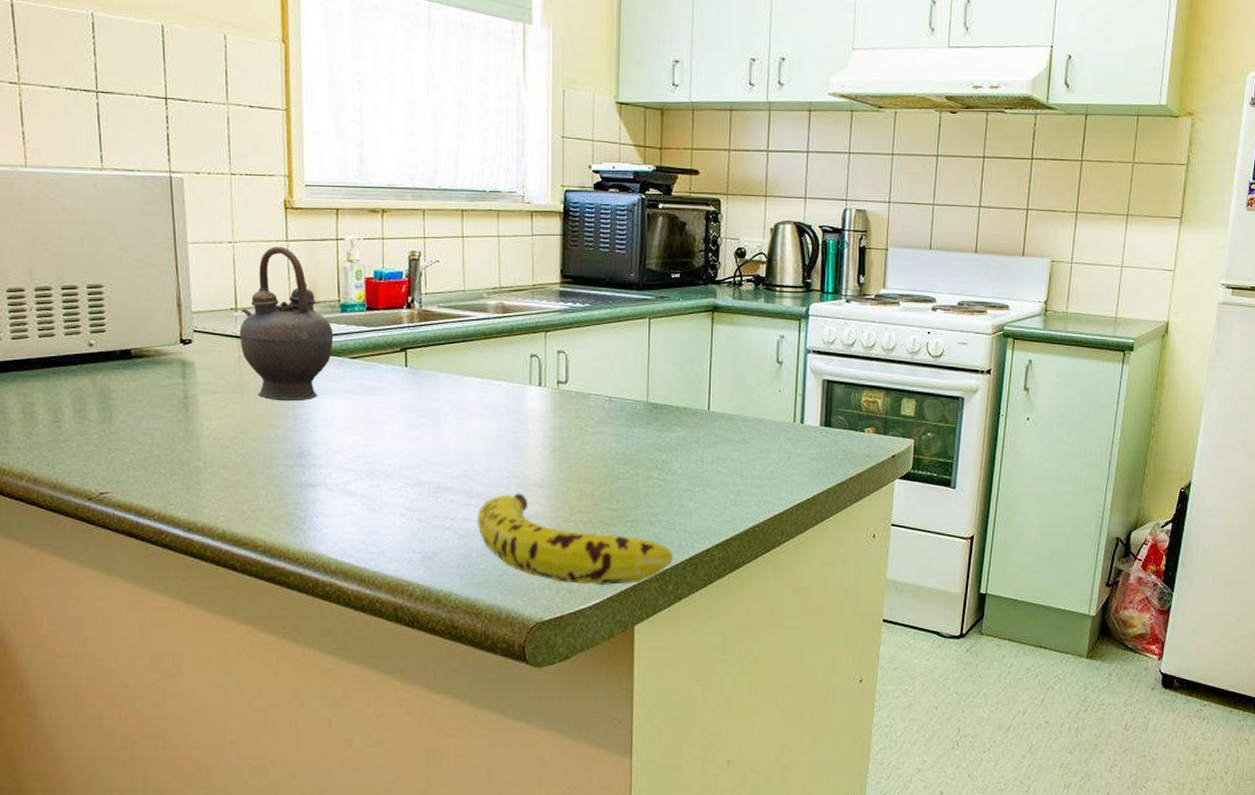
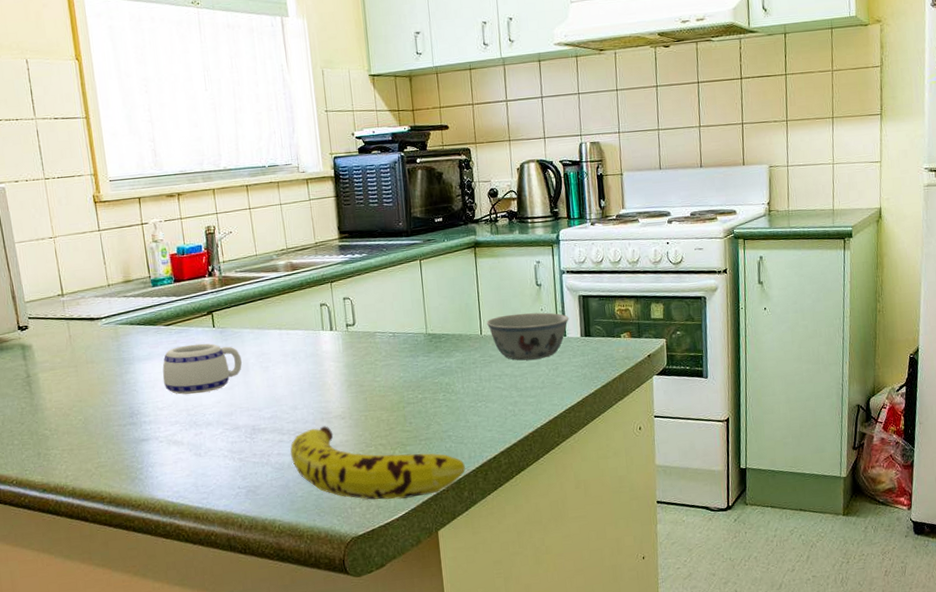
teapot: present [239,246,334,402] -> none [66,236,149,370]
mug: none [341,383,433,440] -> present [162,343,242,395]
bowl: none [716,392,809,445] -> present [486,312,569,361]

